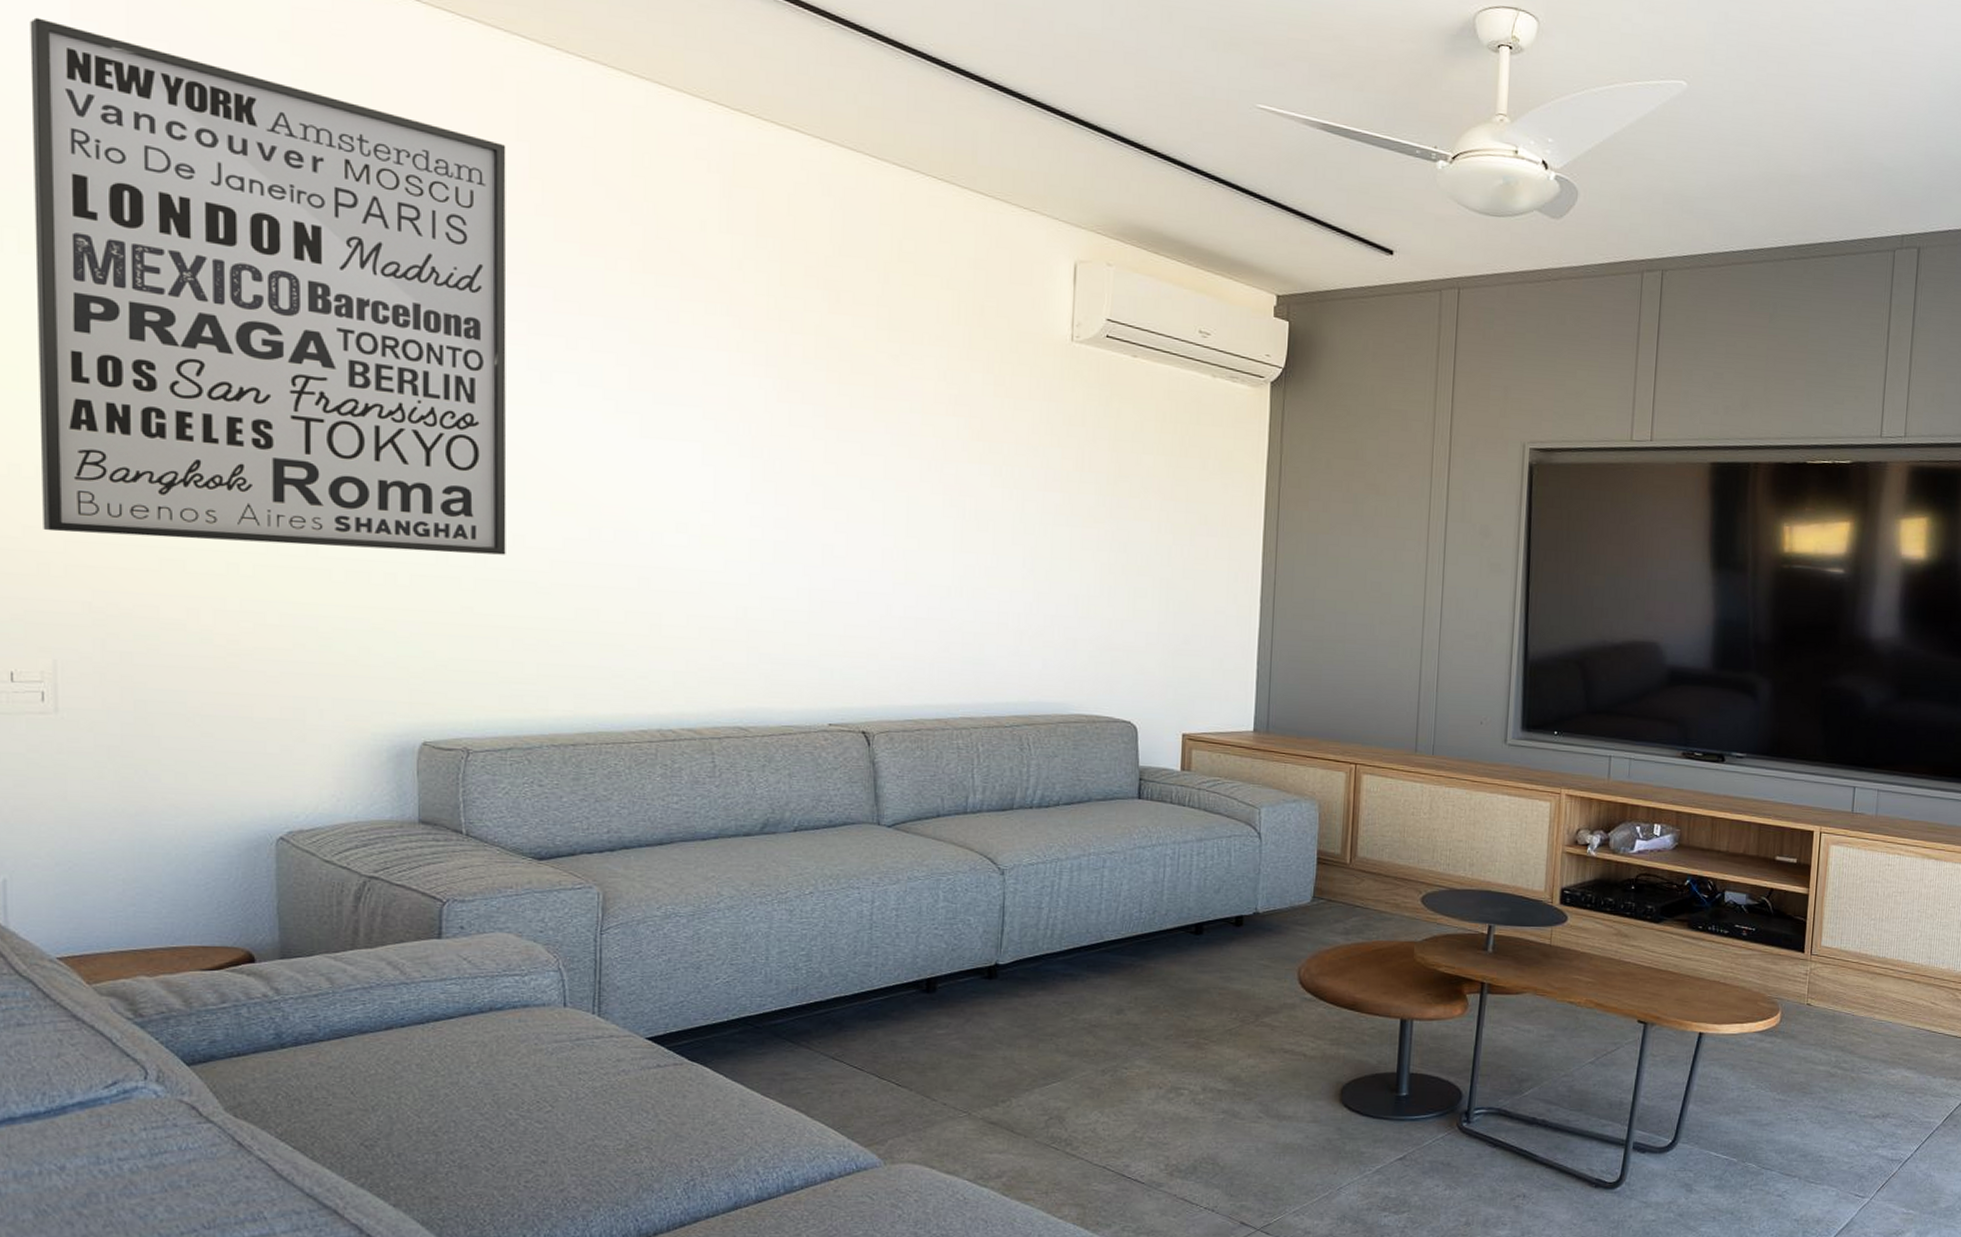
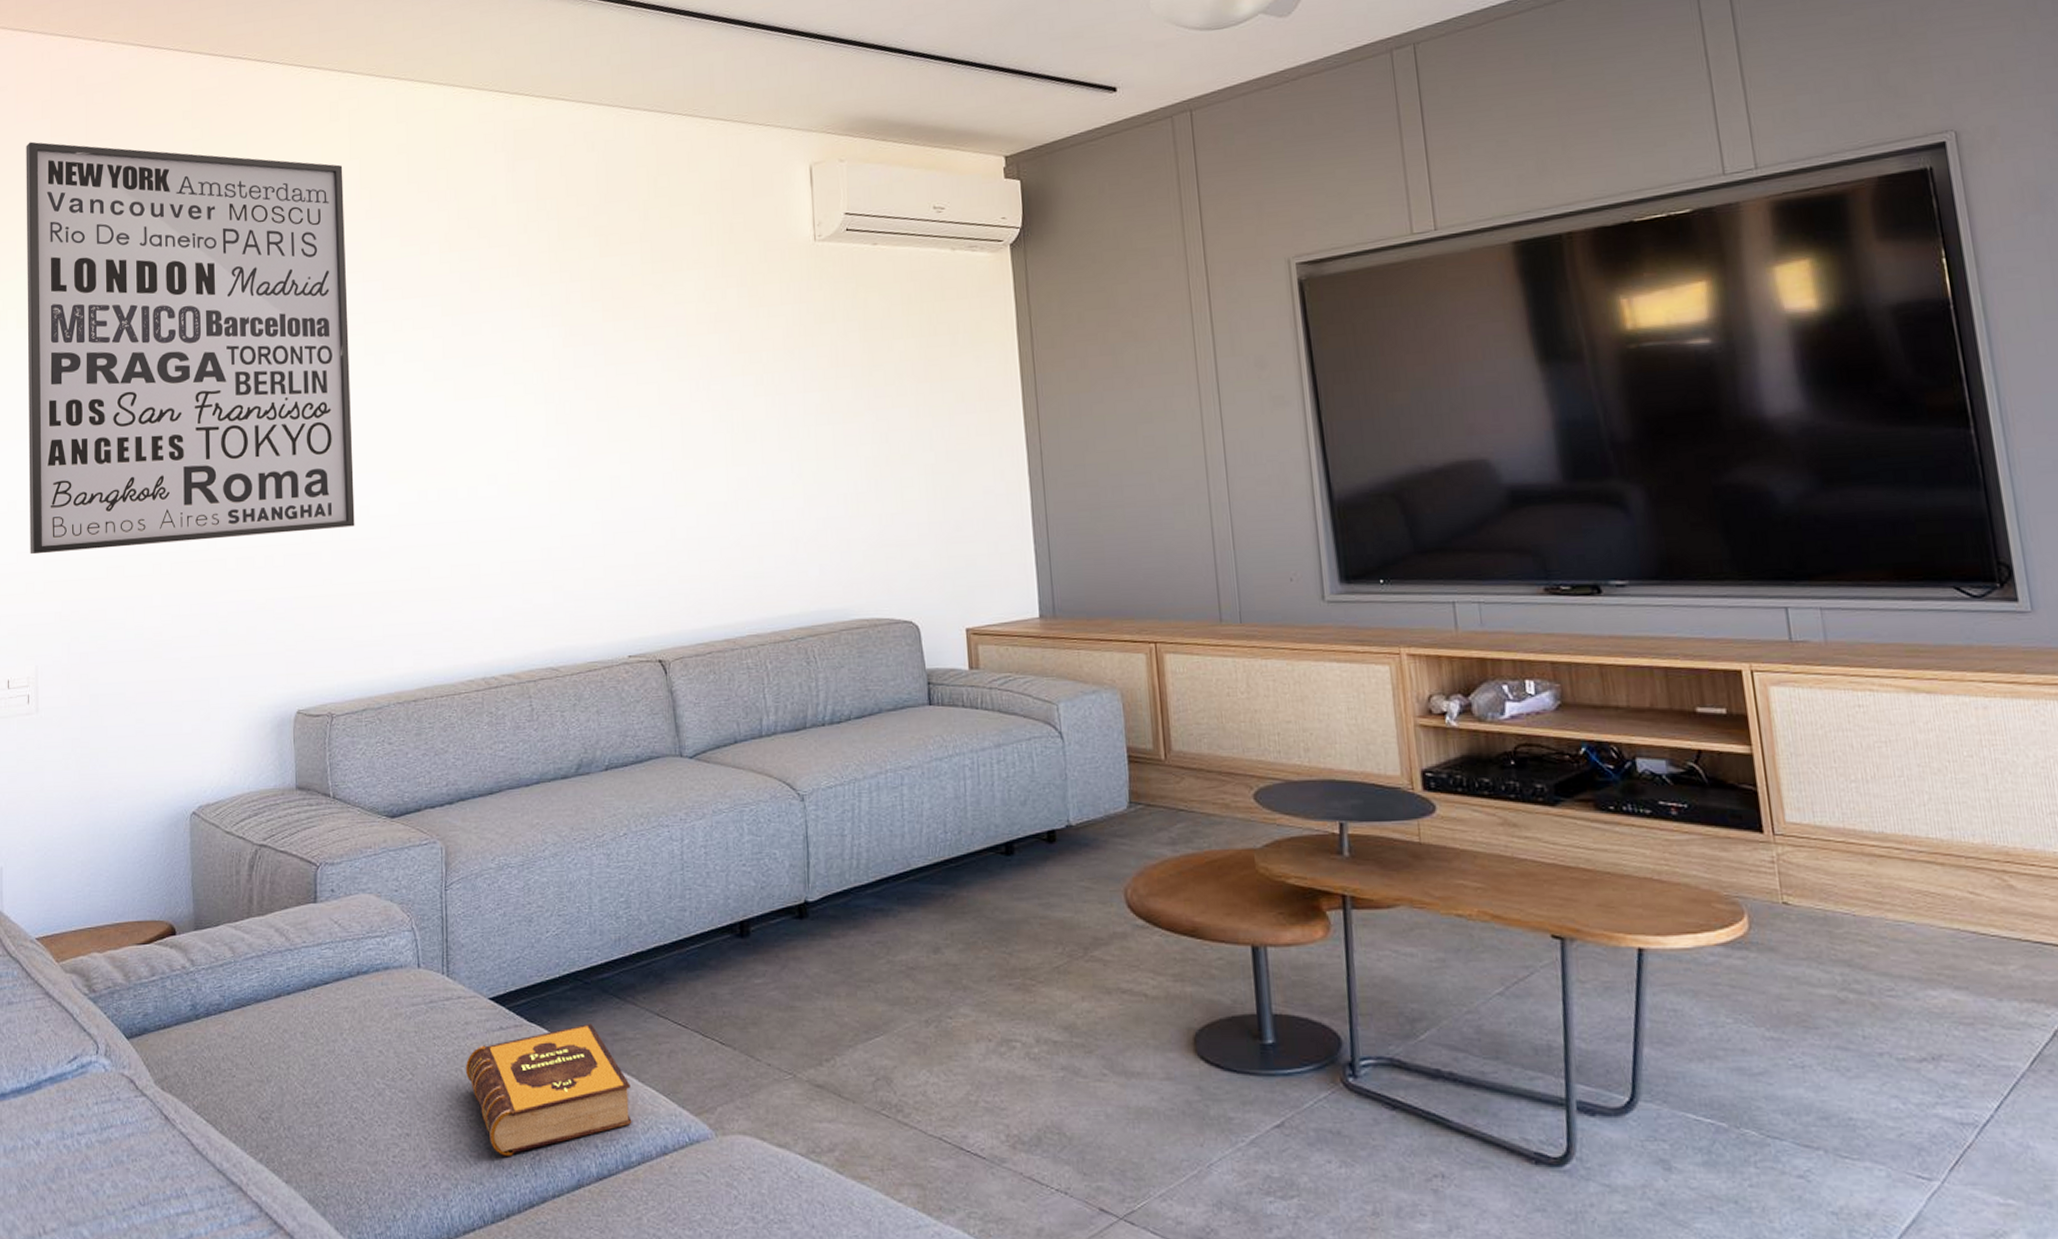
hardback book: none [614,1063,798,1181] -> present [465,1022,632,1156]

